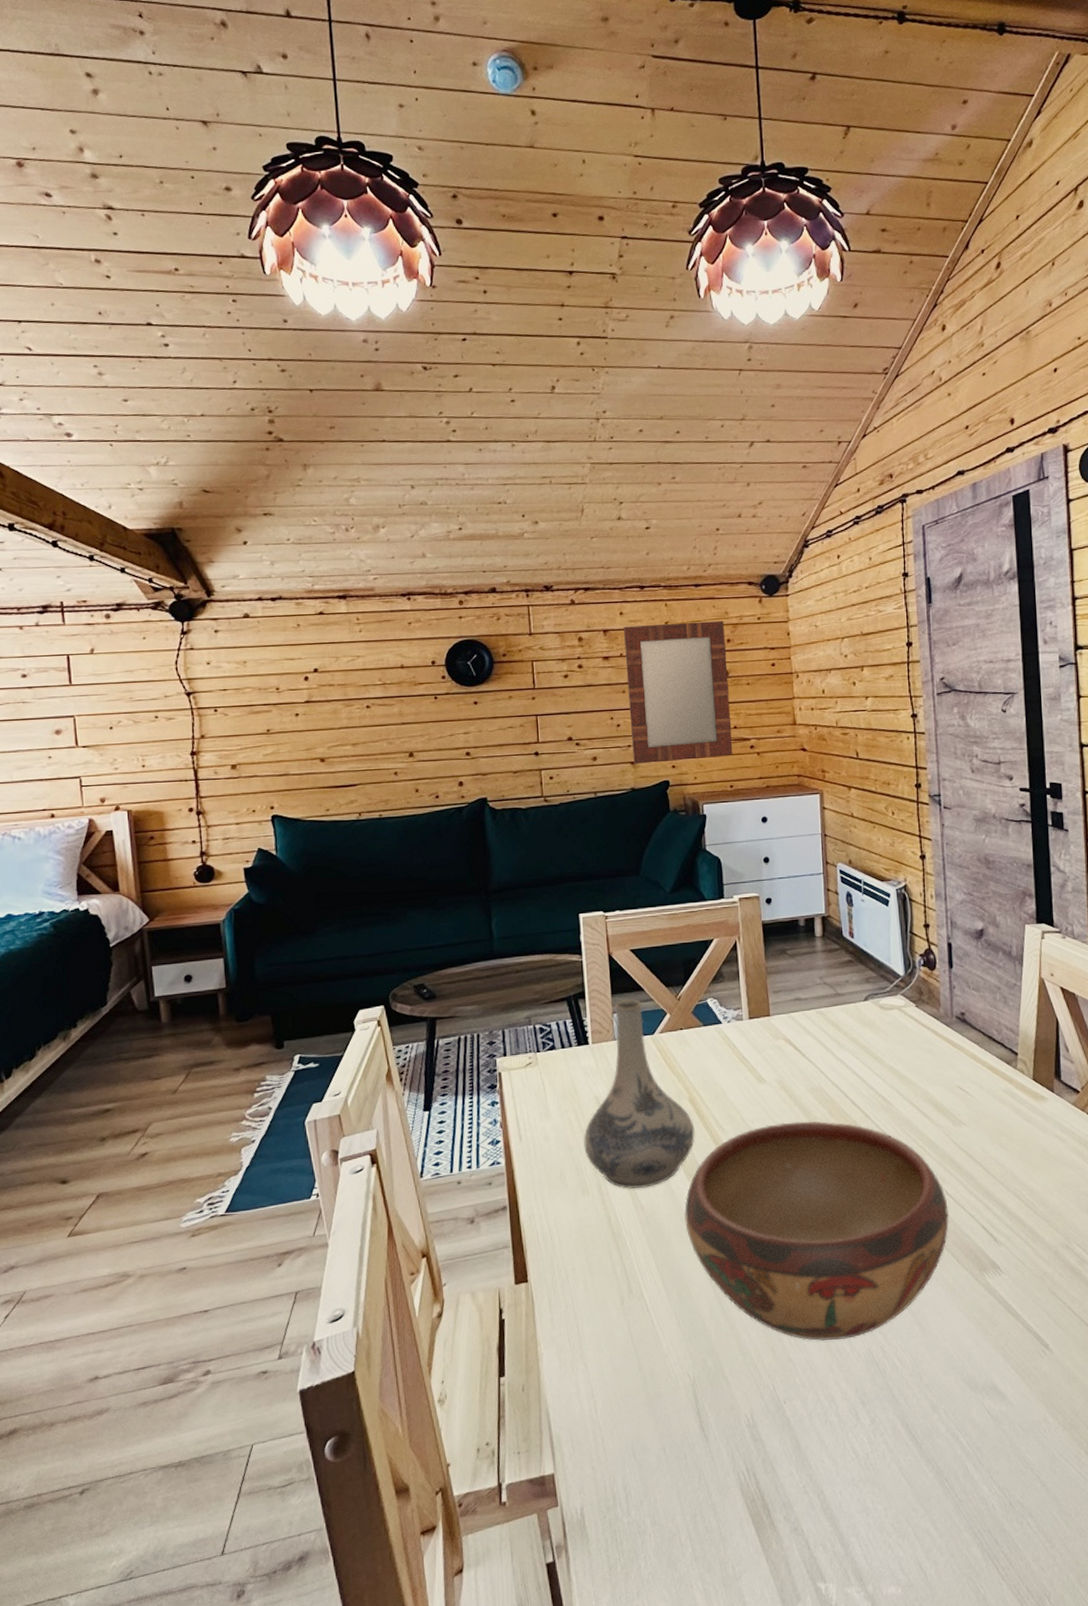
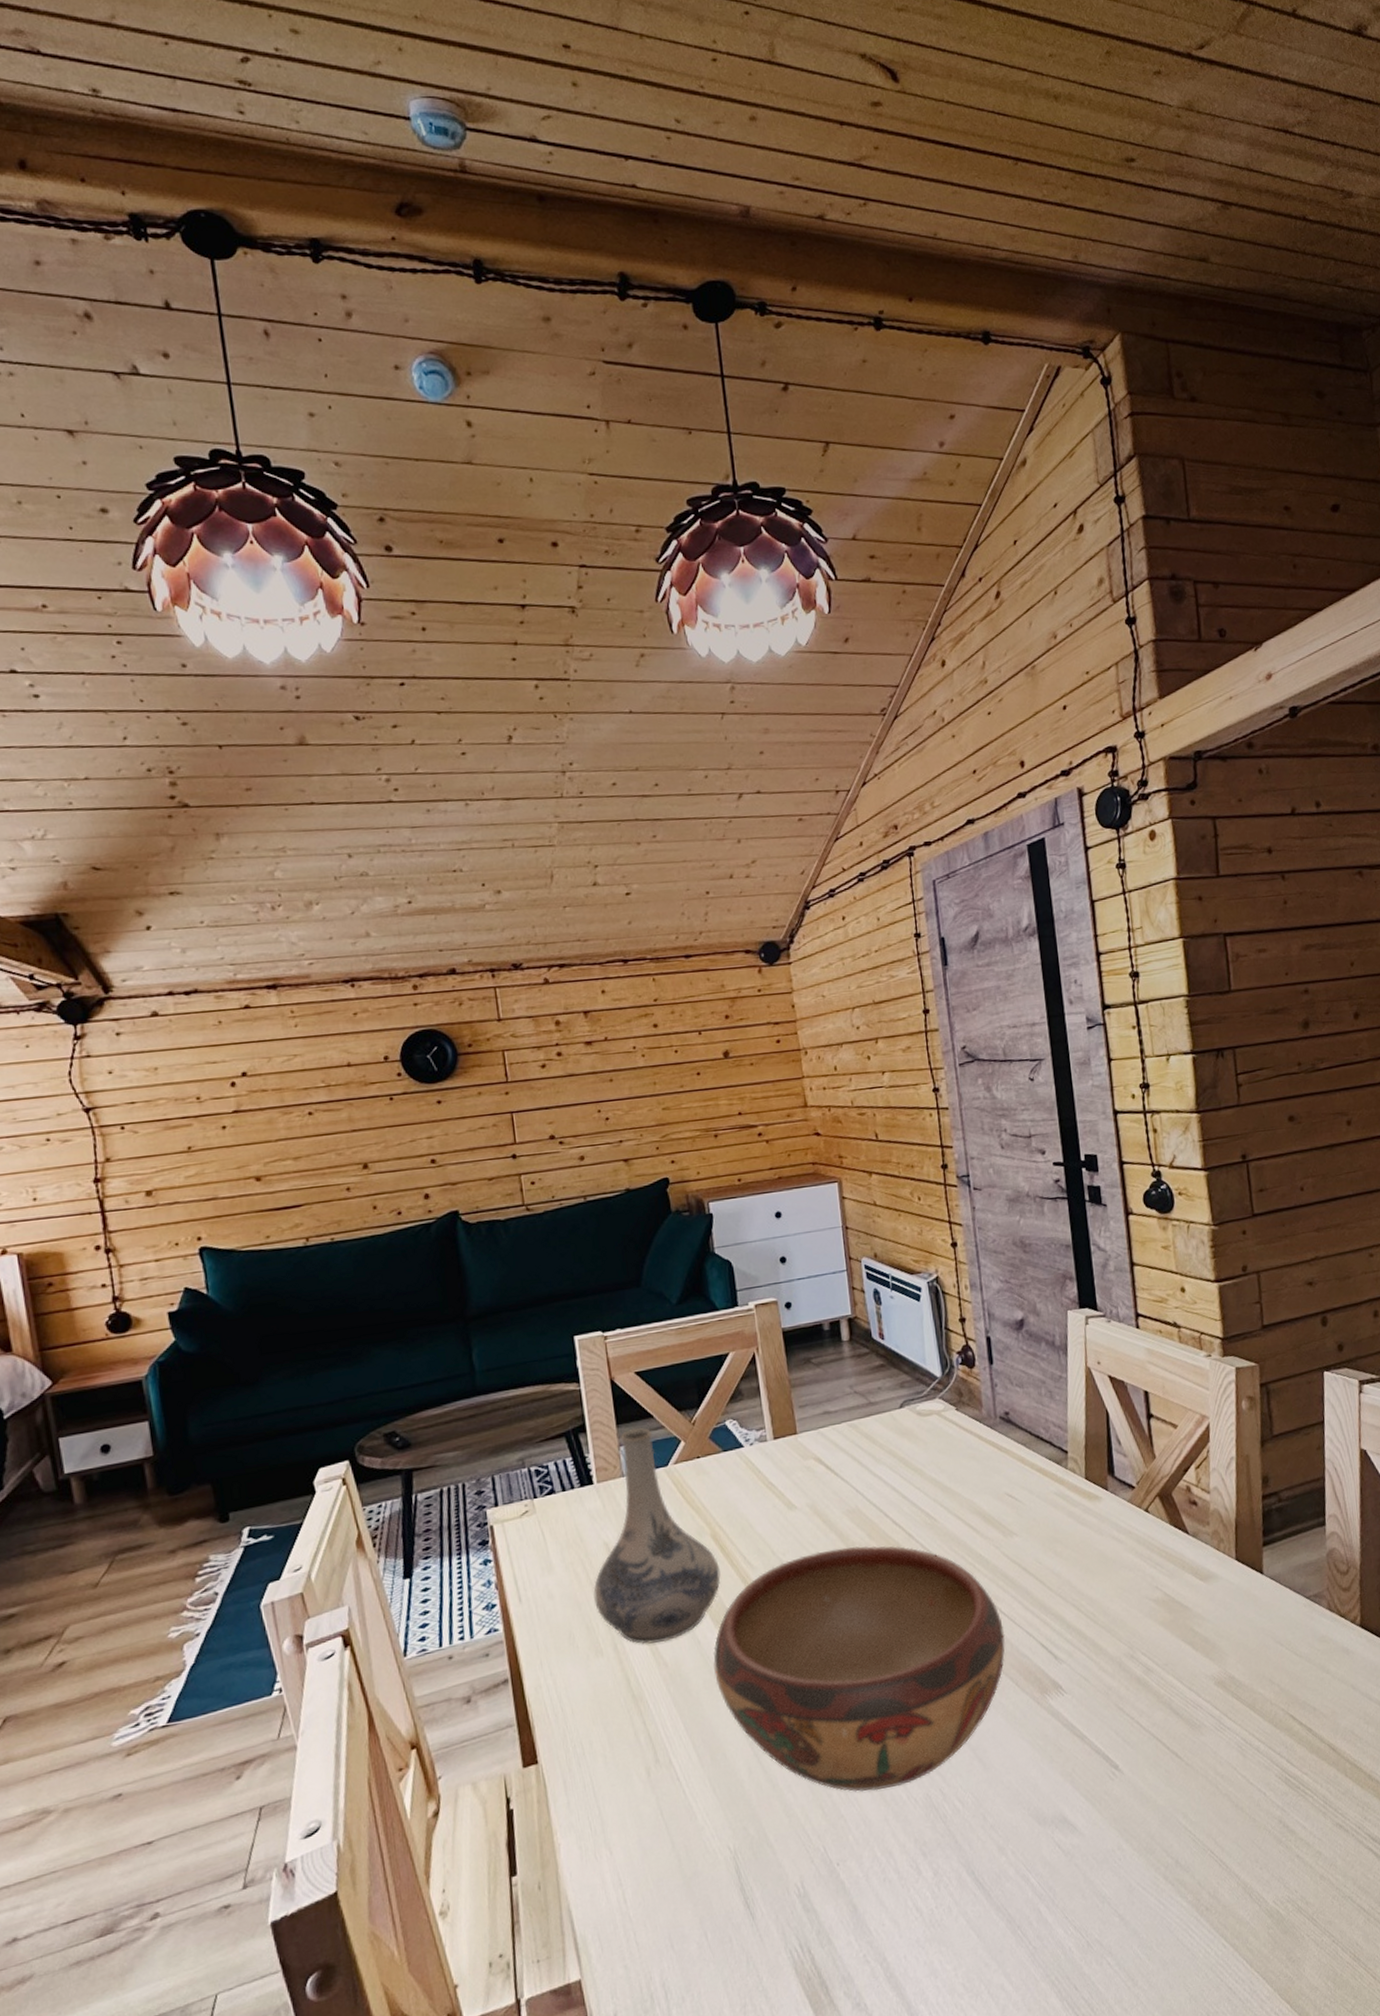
home mirror: present [624,620,733,764] -> none [607,994,739,1162]

